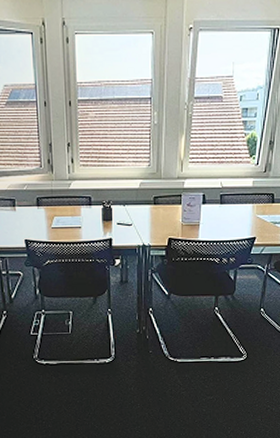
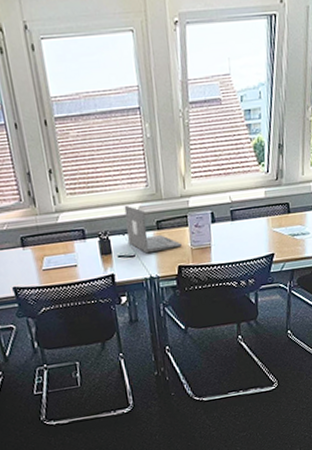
laptop: none [127,180,174,224] -> present [124,205,182,254]

